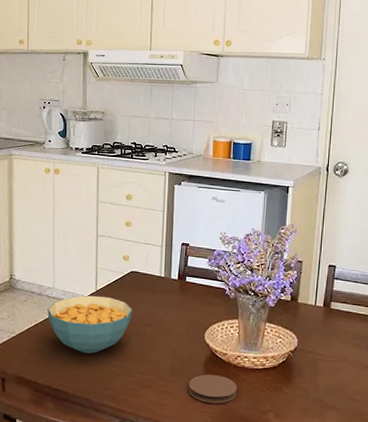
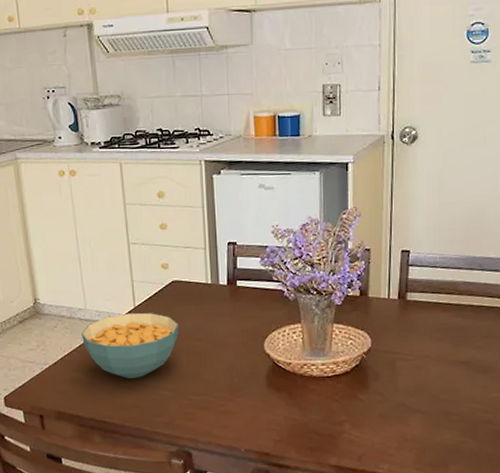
coaster: present [188,374,237,404] -> none [251,388,306,420]

